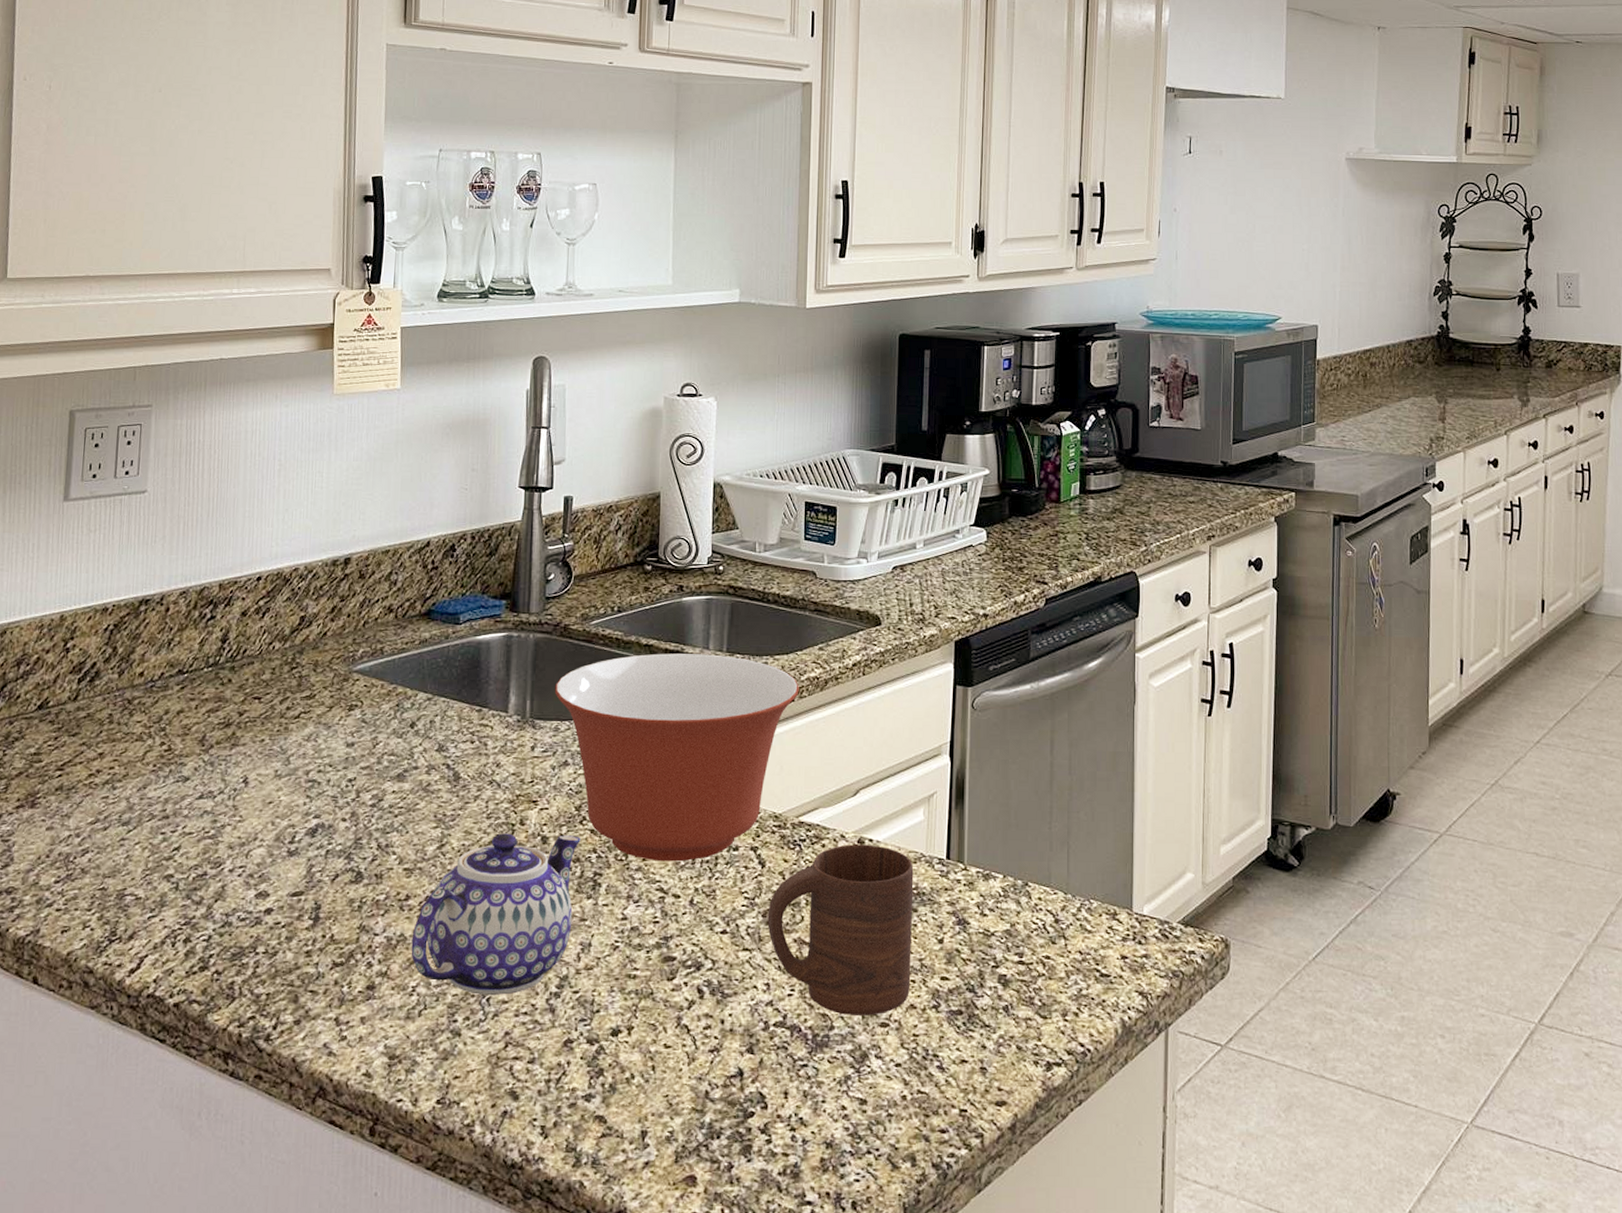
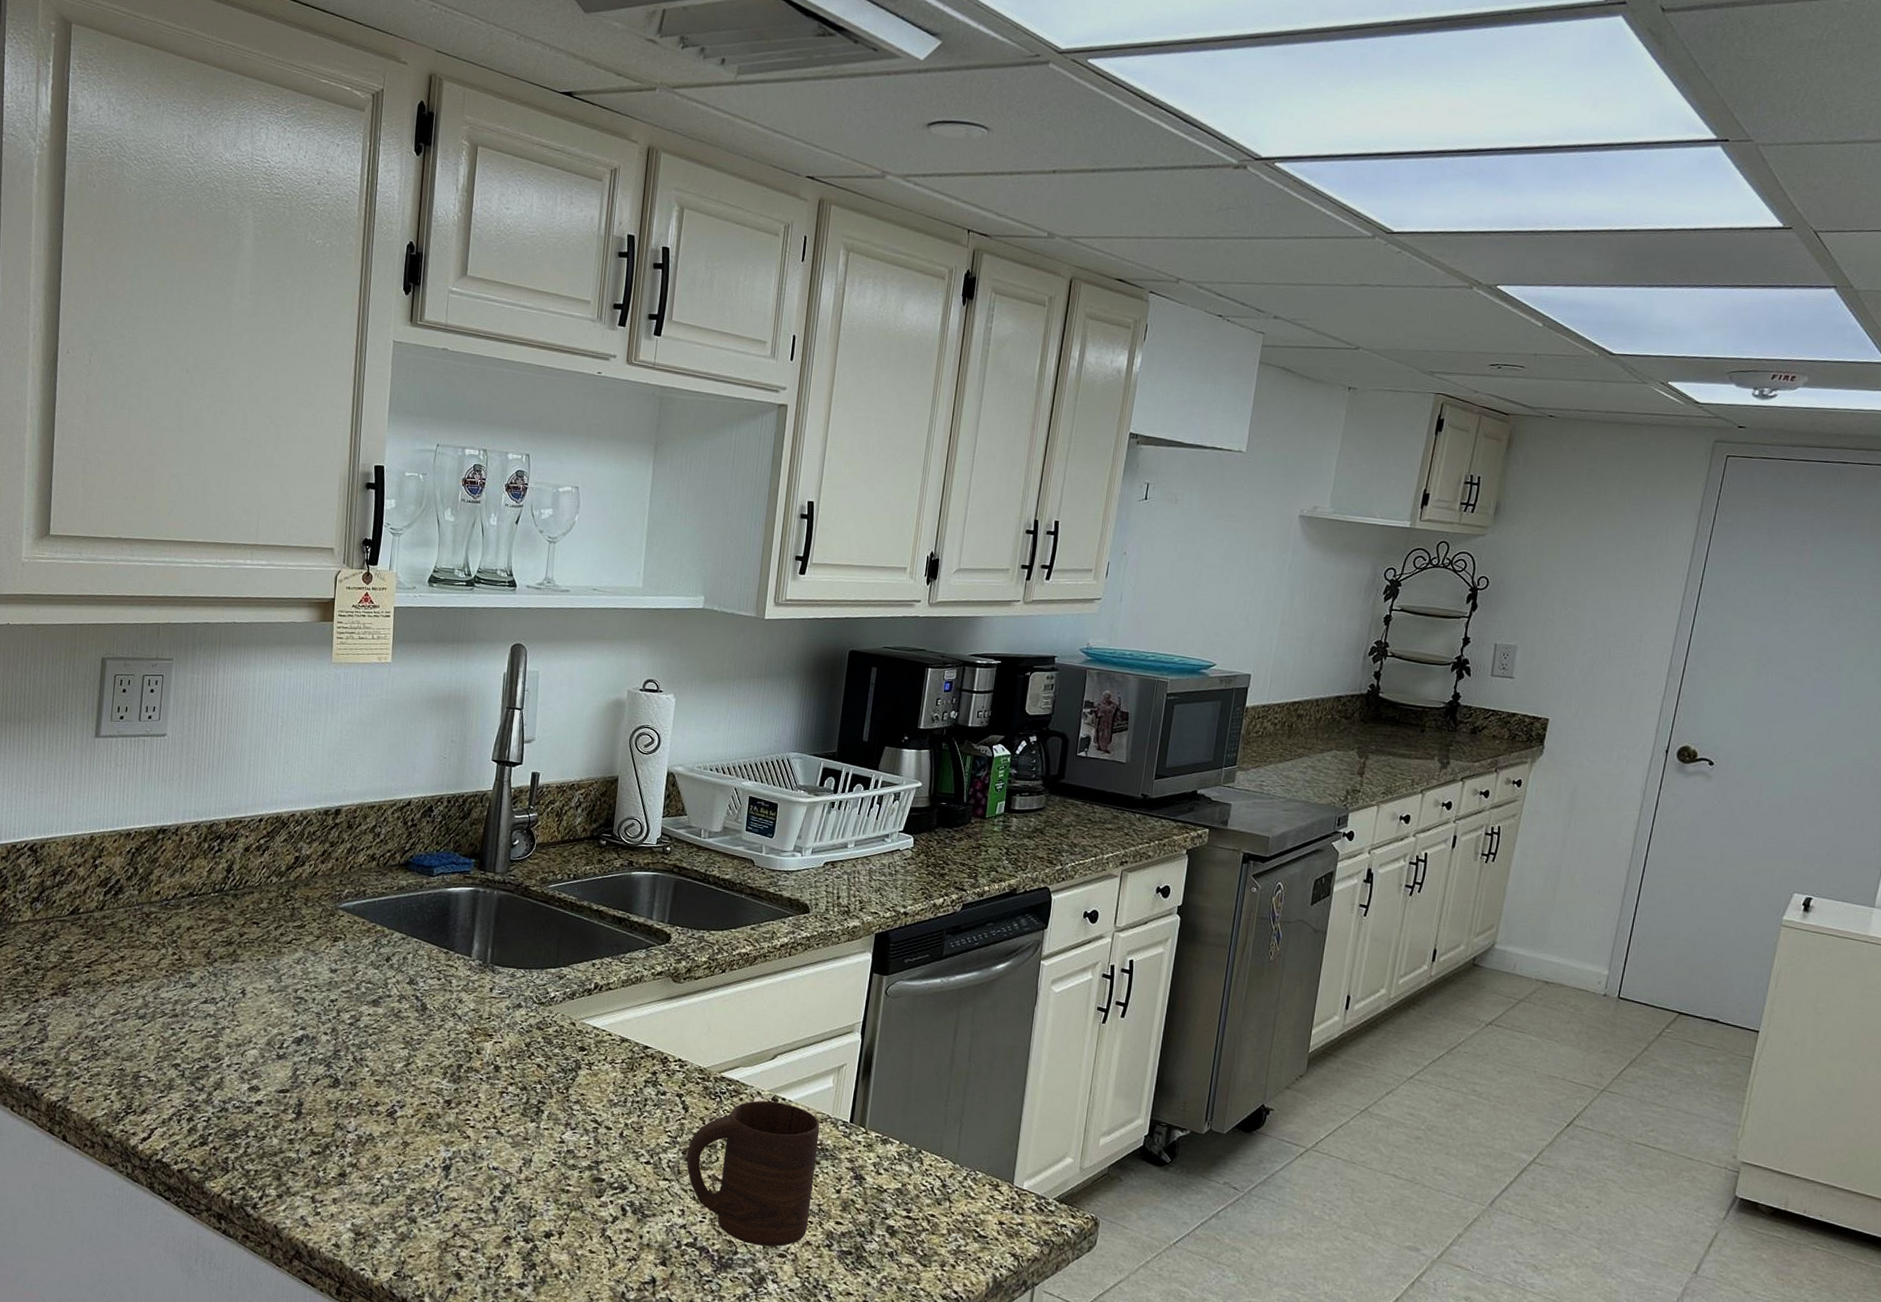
teapot: present [411,833,581,996] -> none [377,1059,528,1194]
mixing bowl: present [554,653,799,862] -> none [513,918,731,1100]

